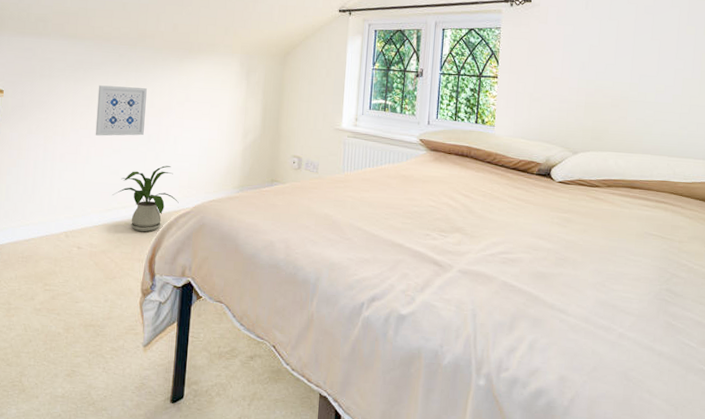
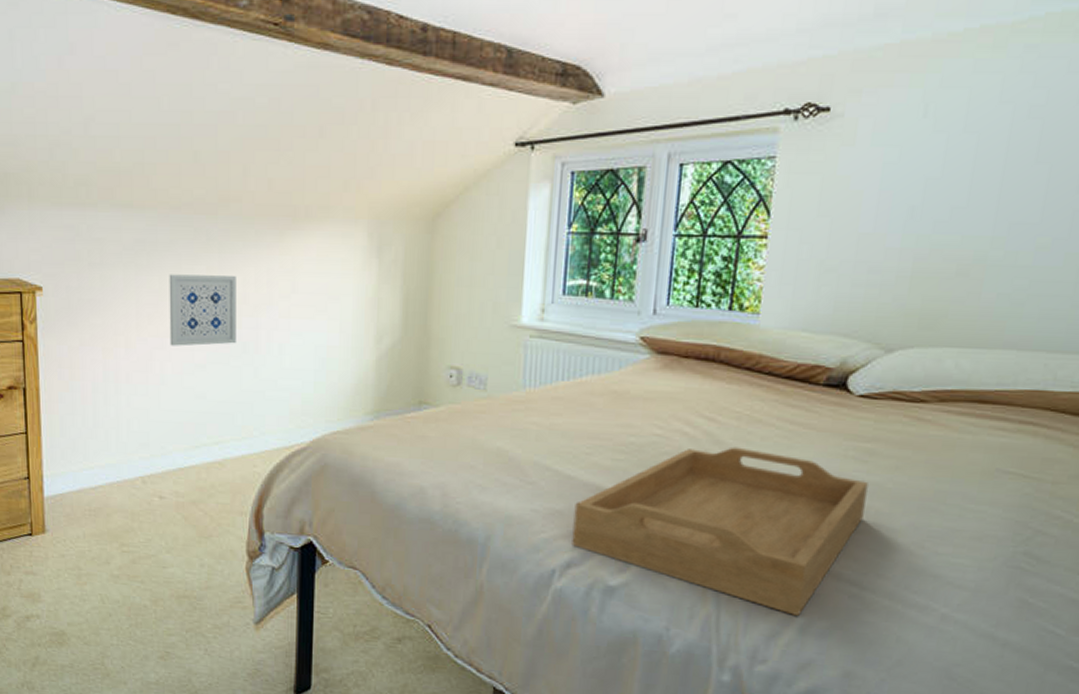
house plant: present [112,165,179,232] -> none [199,385,290,475]
serving tray: none [375,215,568,335] -> present [572,447,868,616]

